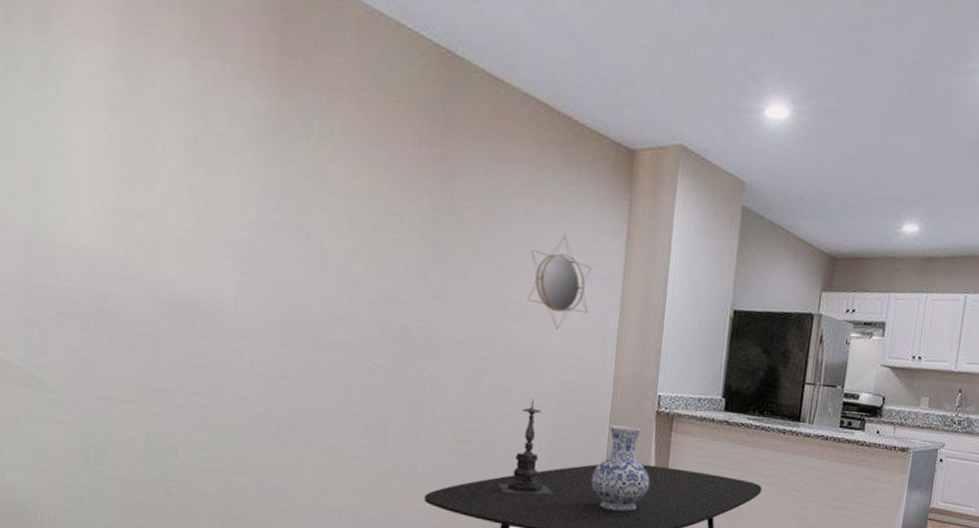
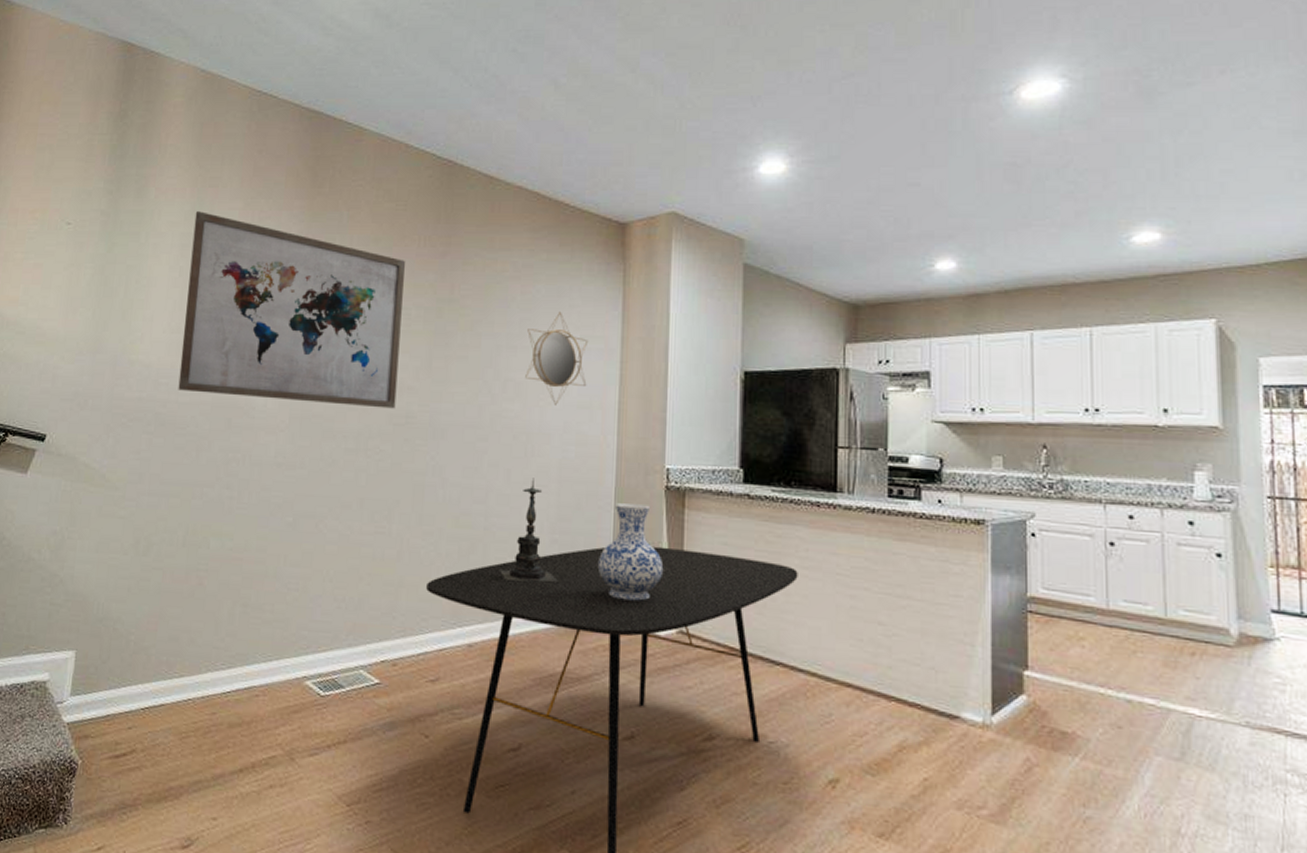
wall art: none [121,64,399,322] -> present [178,211,406,409]

